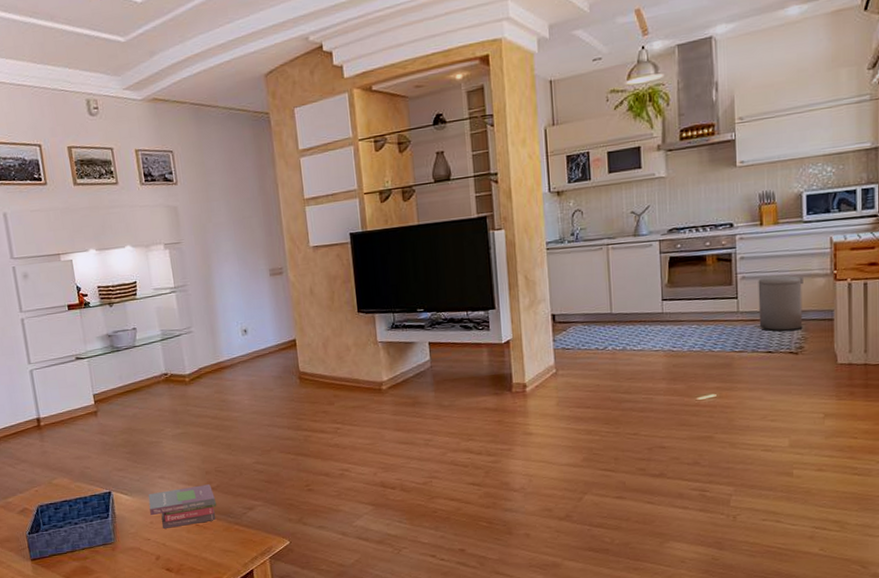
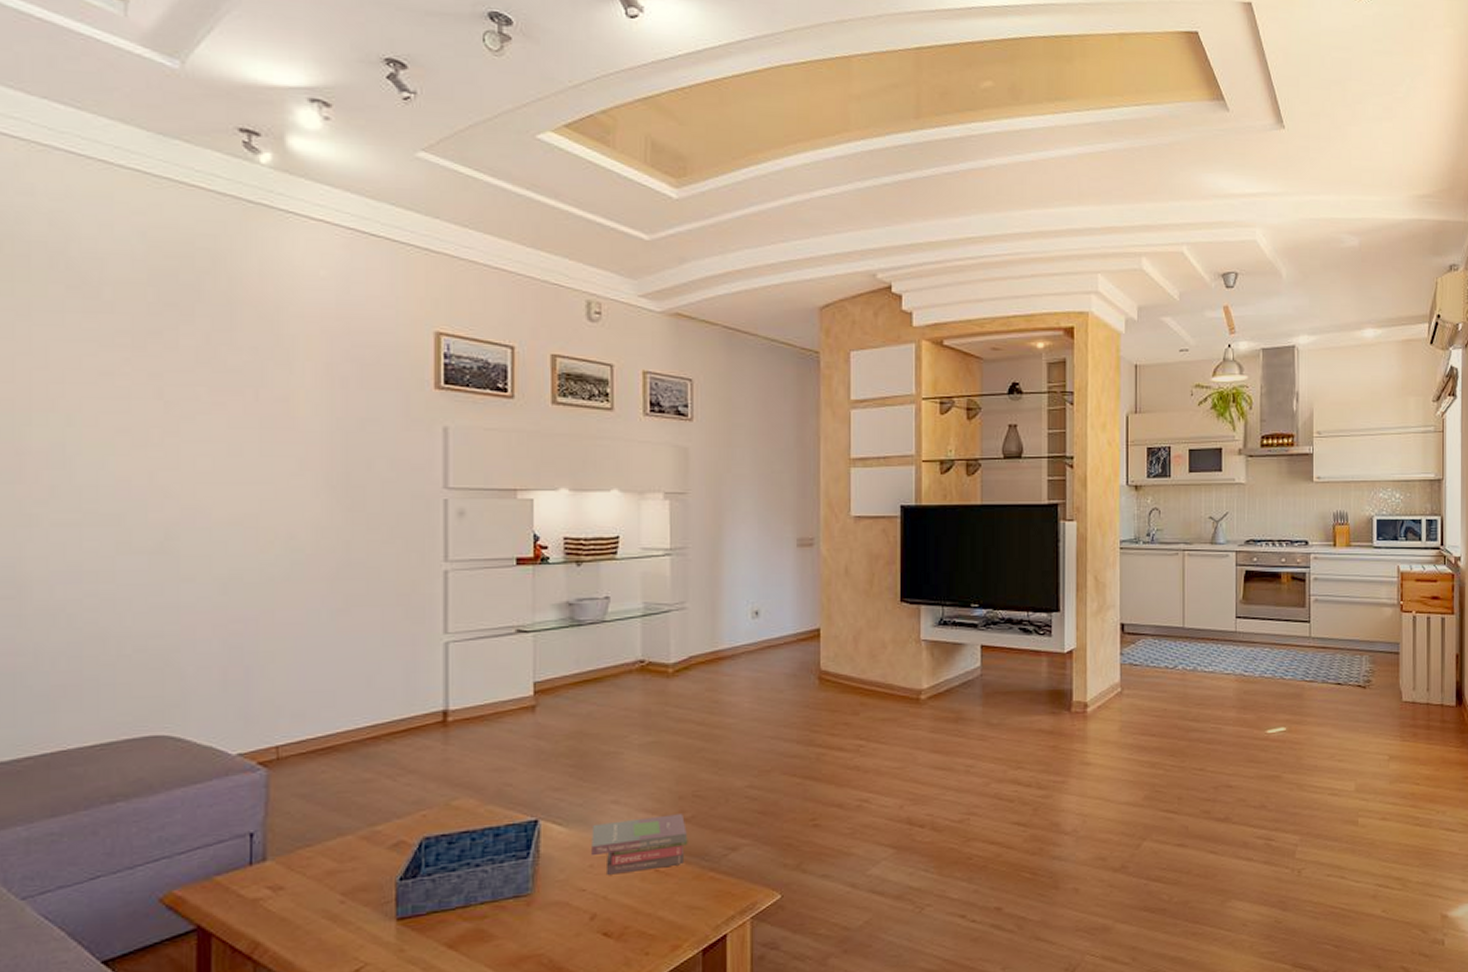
pedal bin: present [754,275,803,332] -> none [1324,601,1372,663]

